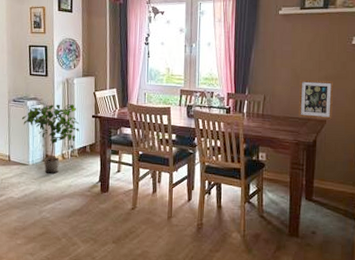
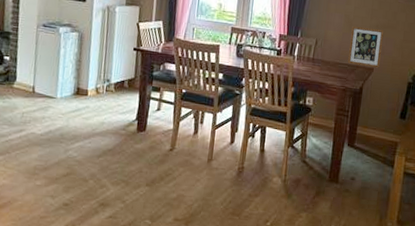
potted plant: present [21,103,80,175] -> none [51,33,119,110]

